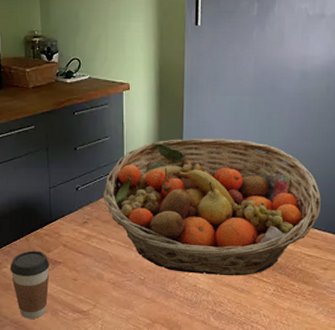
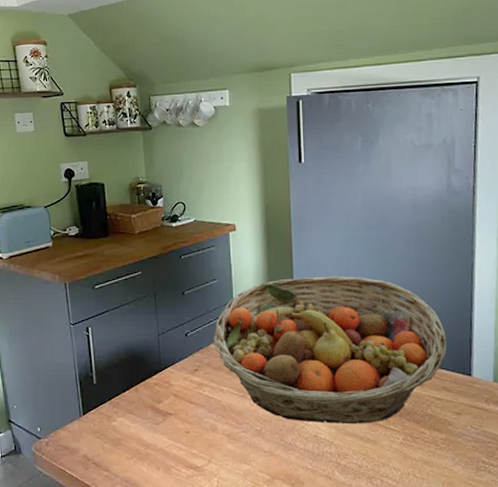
coffee cup: present [10,250,50,319] -> none [119,401,161,476]

